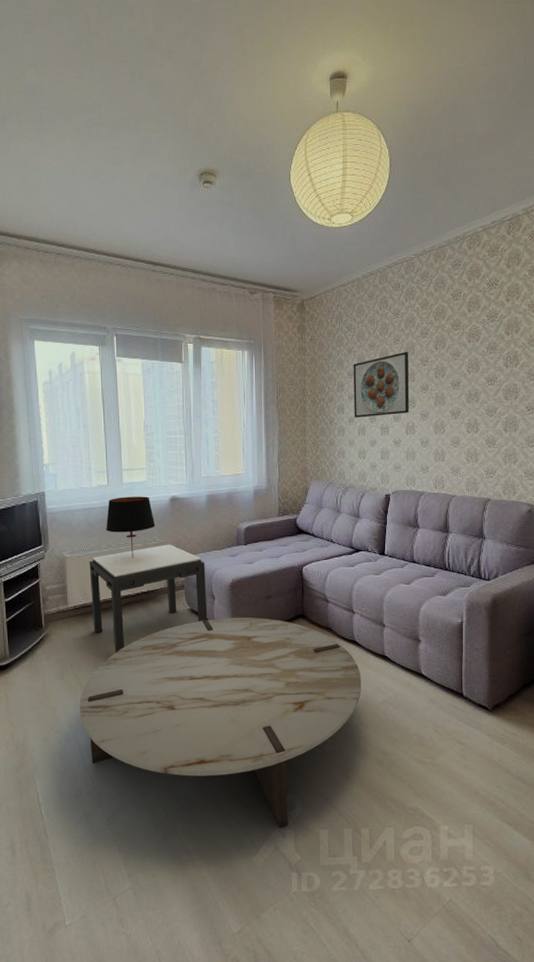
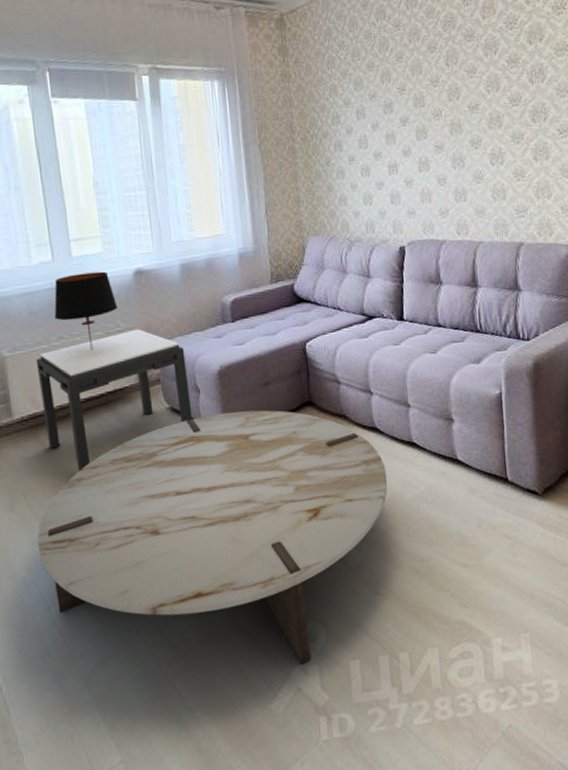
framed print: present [353,351,409,418] -> none [349,70,421,156]

